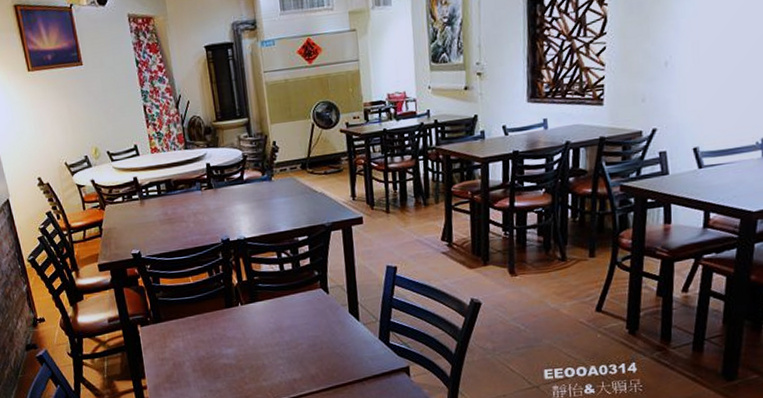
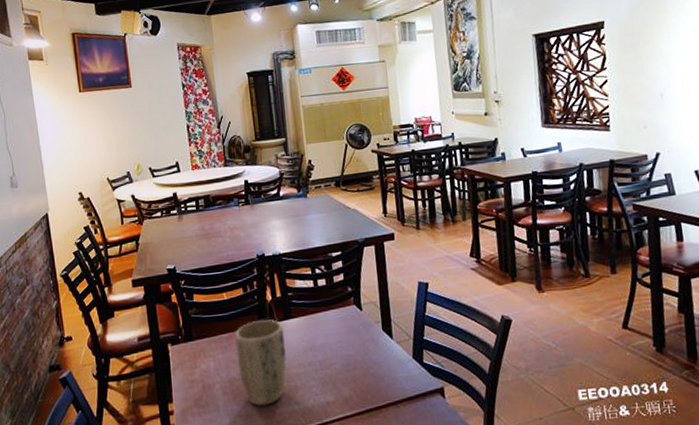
plant pot: none [202,302,254,382] -> present [234,319,287,406]

